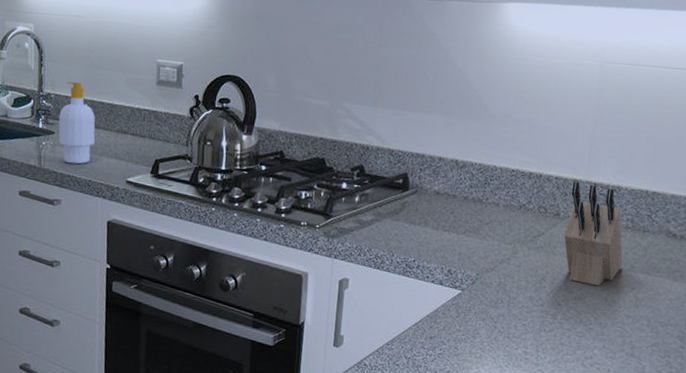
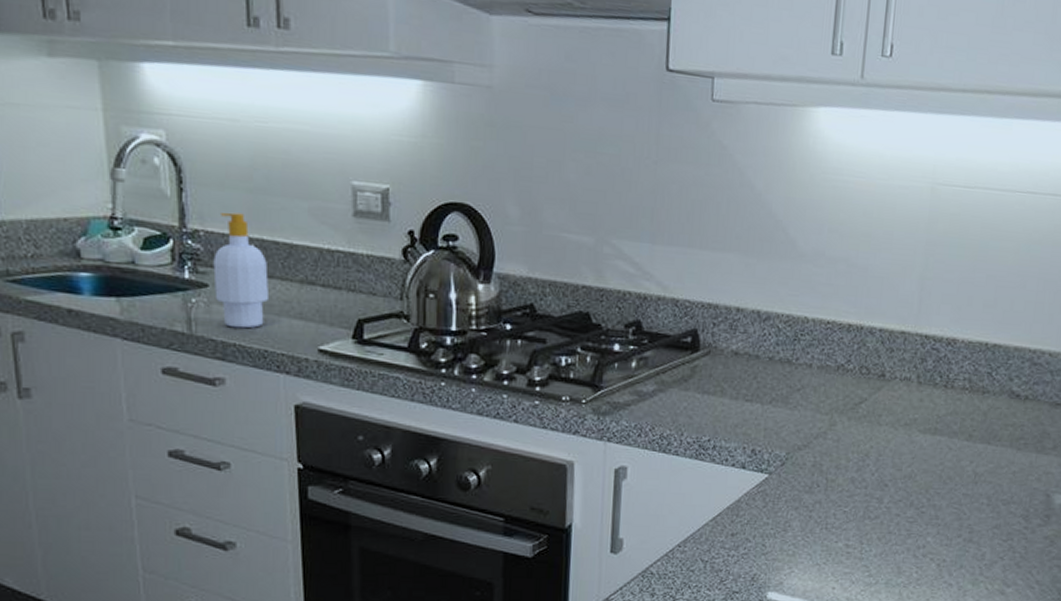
knife block: present [564,180,623,286] -> none [890,333,960,461]

